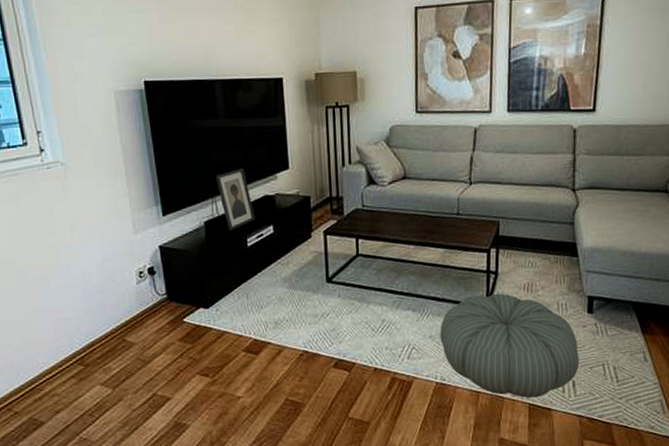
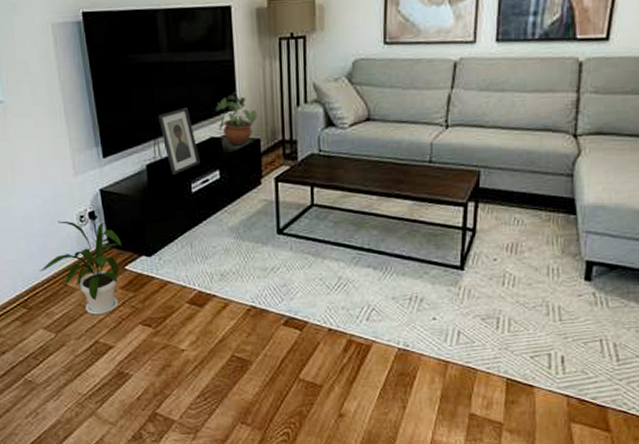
house plant: none [97,277,180,369] -> present [39,220,122,316]
potted plant: none [269,153,308,203] -> present [215,91,258,146]
pouf: present [440,293,579,398] -> none [404,253,571,373]

